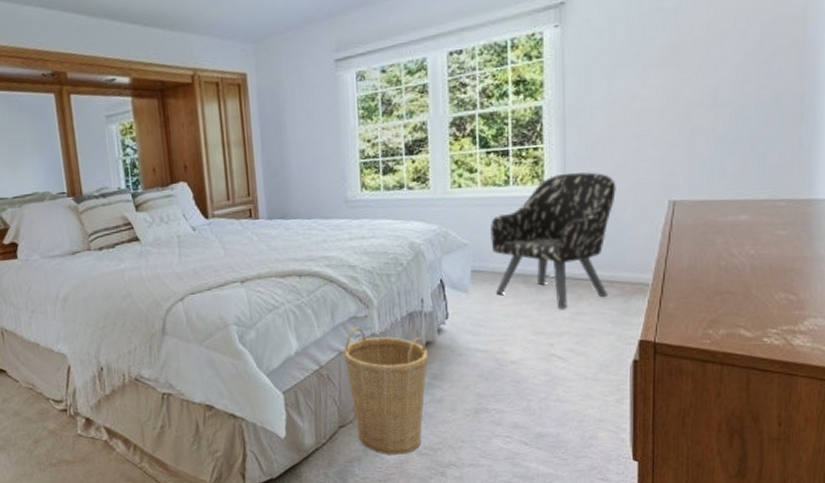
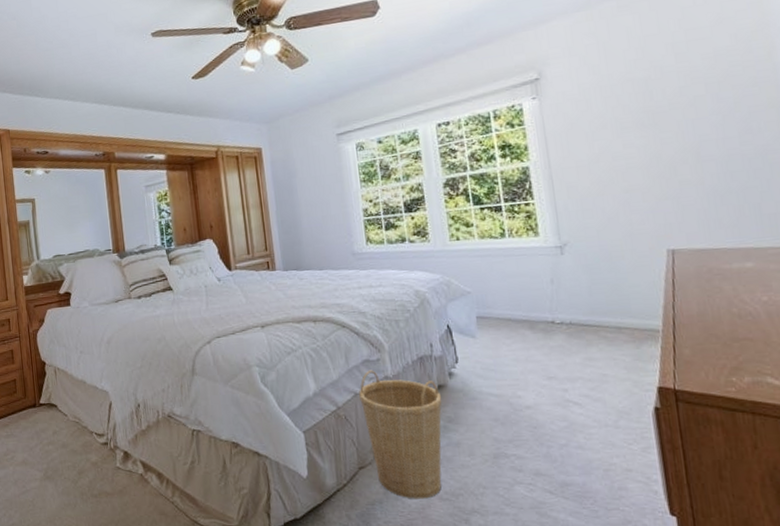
armchair: present [489,172,616,309] -> none [490,224,617,355]

